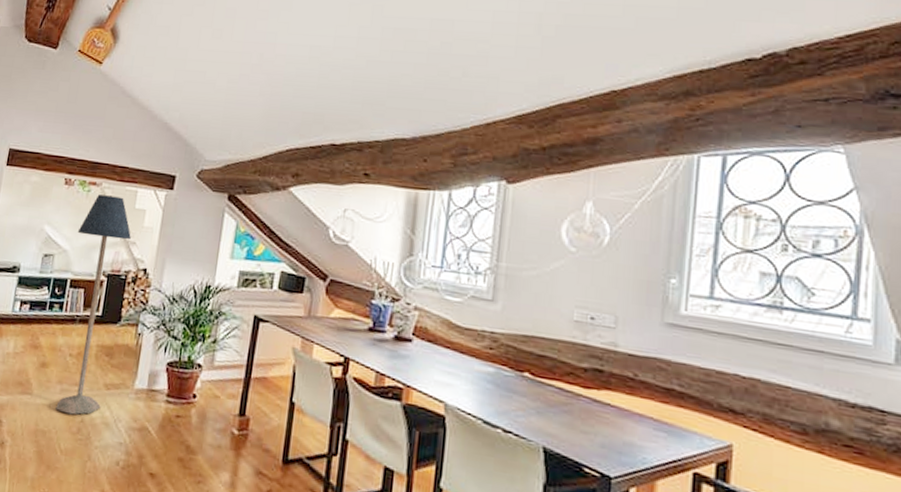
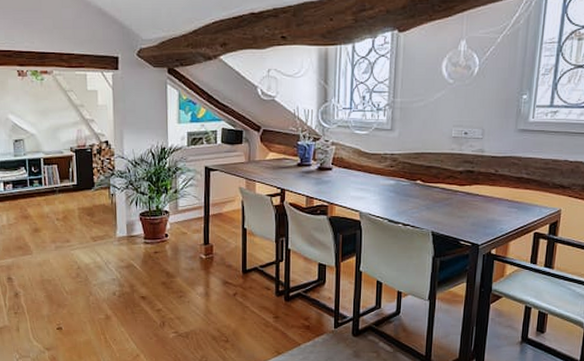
floor lamp: present [56,194,131,415] -> none [40,81,92,265]

